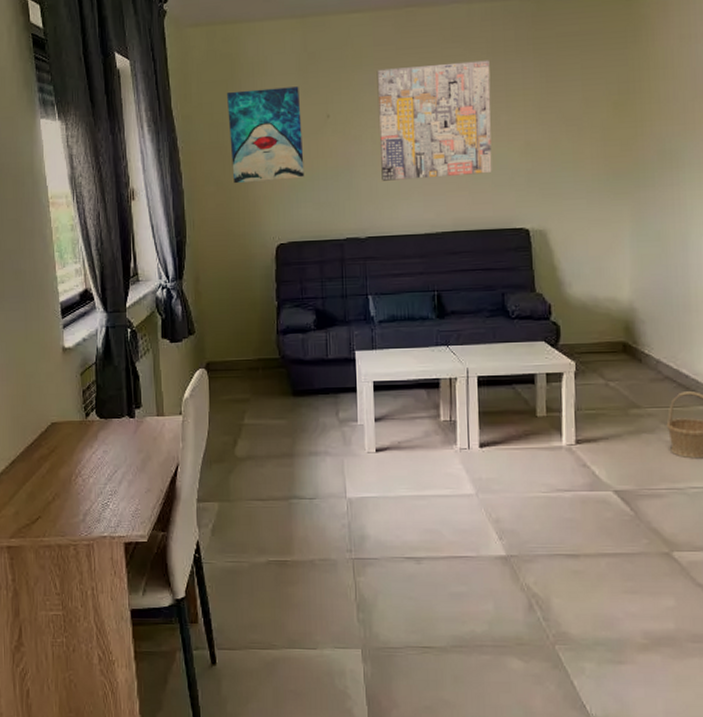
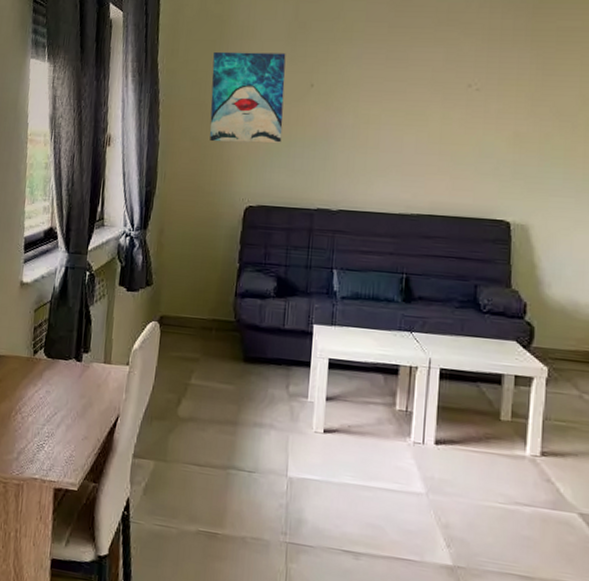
wall art: present [377,60,492,181] -> none [360,45,484,161]

